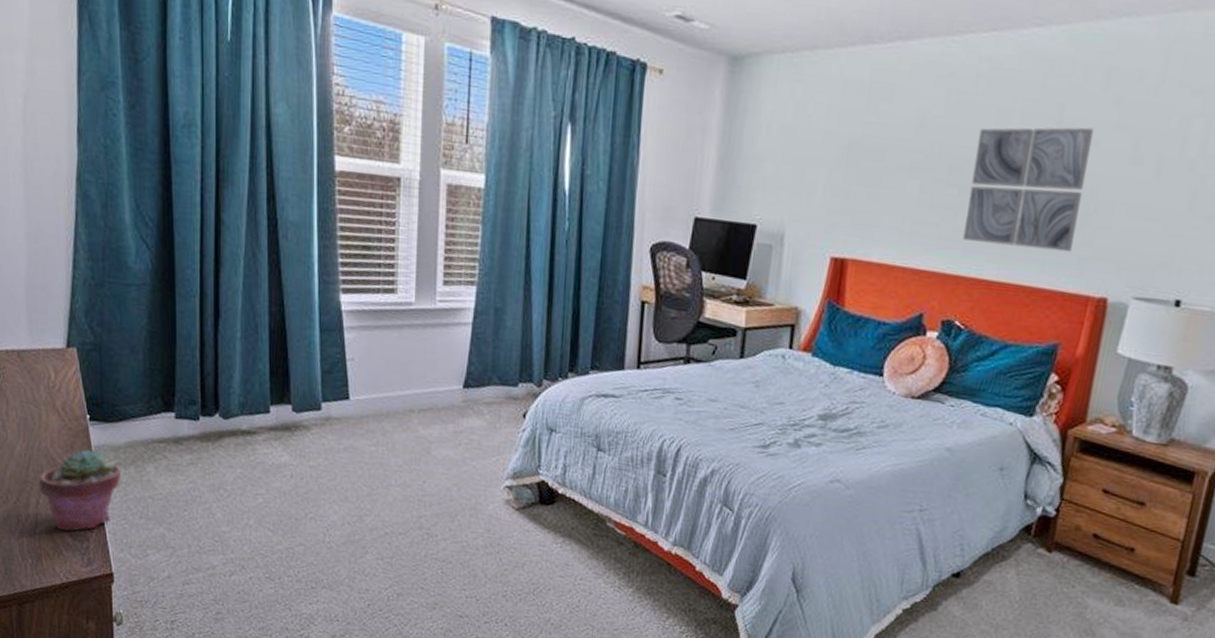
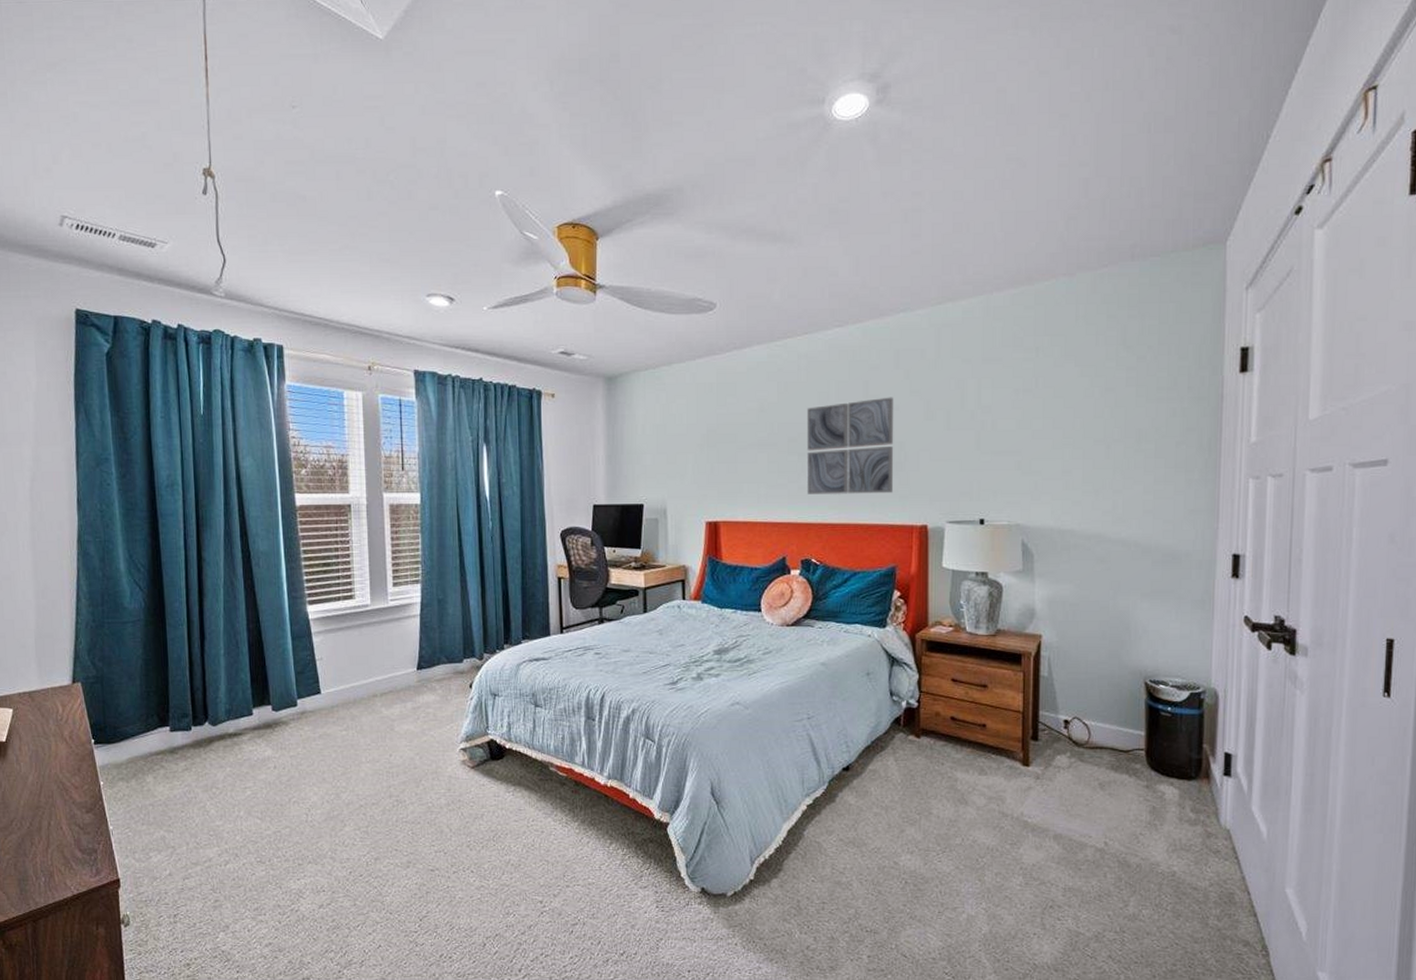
potted succulent: present [38,449,122,532] -> none [49,770,125,847]

